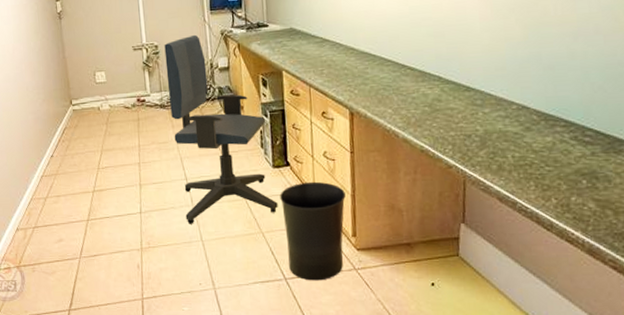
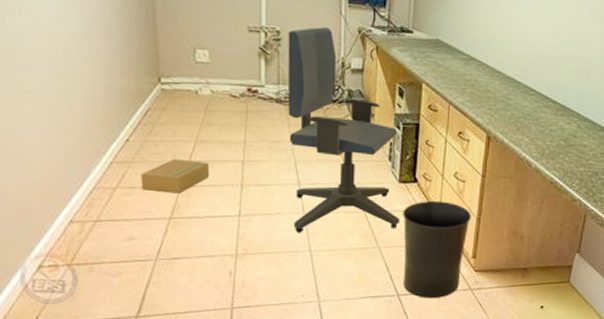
box: none [63,167,115,198] -> present [140,158,210,194]

